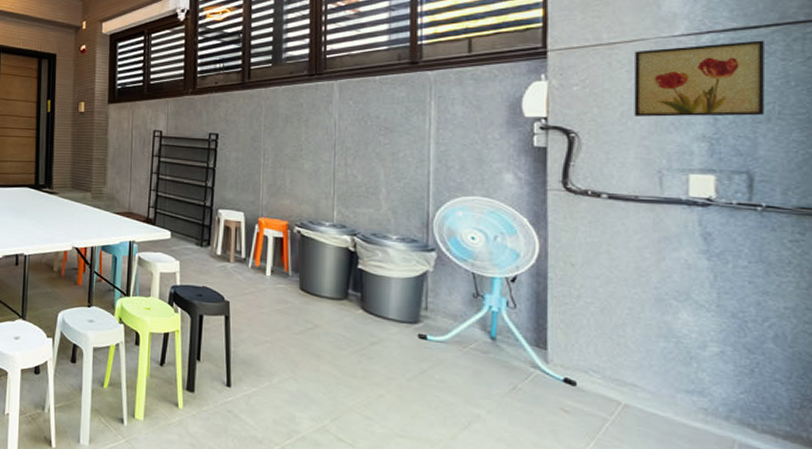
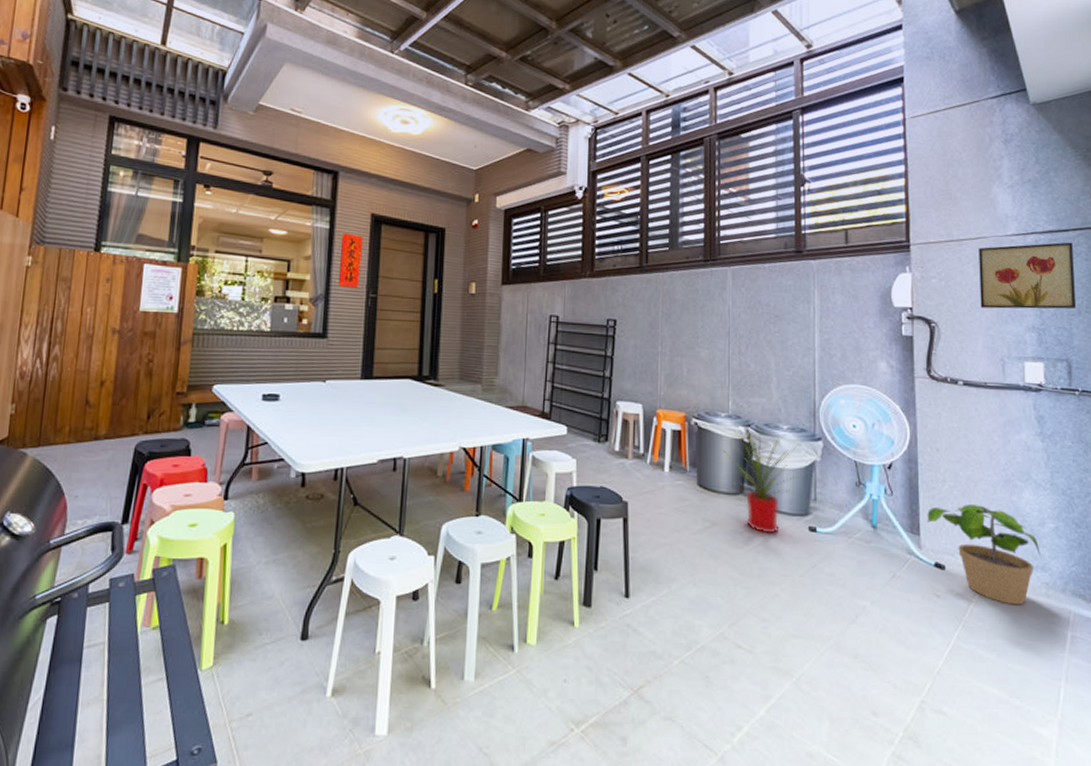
house plant: none [326,232,412,339] -> present [722,423,802,534]
potted plant: none [556,321,699,429] -> present [927,503,1041,605]

